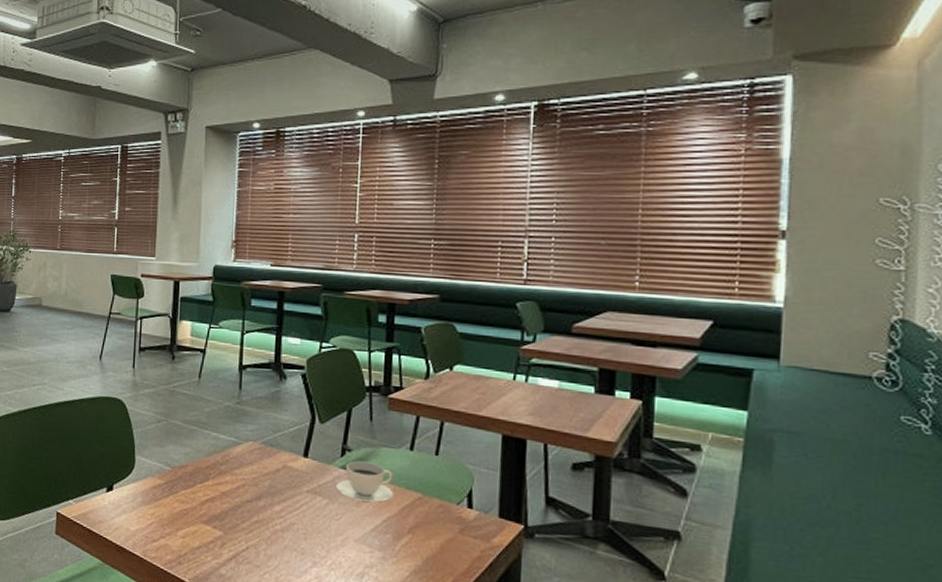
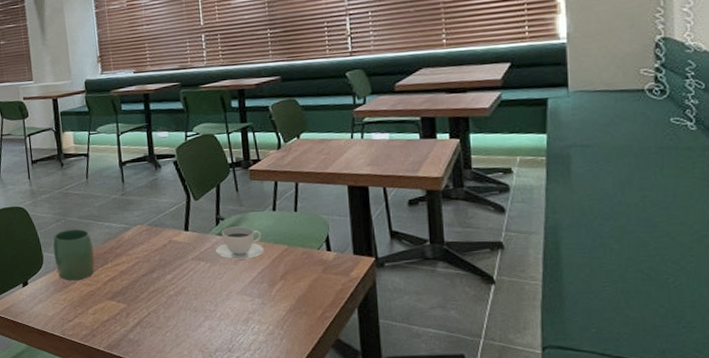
mug: none [147,433,195,495] -> present [53,228,95,281]

